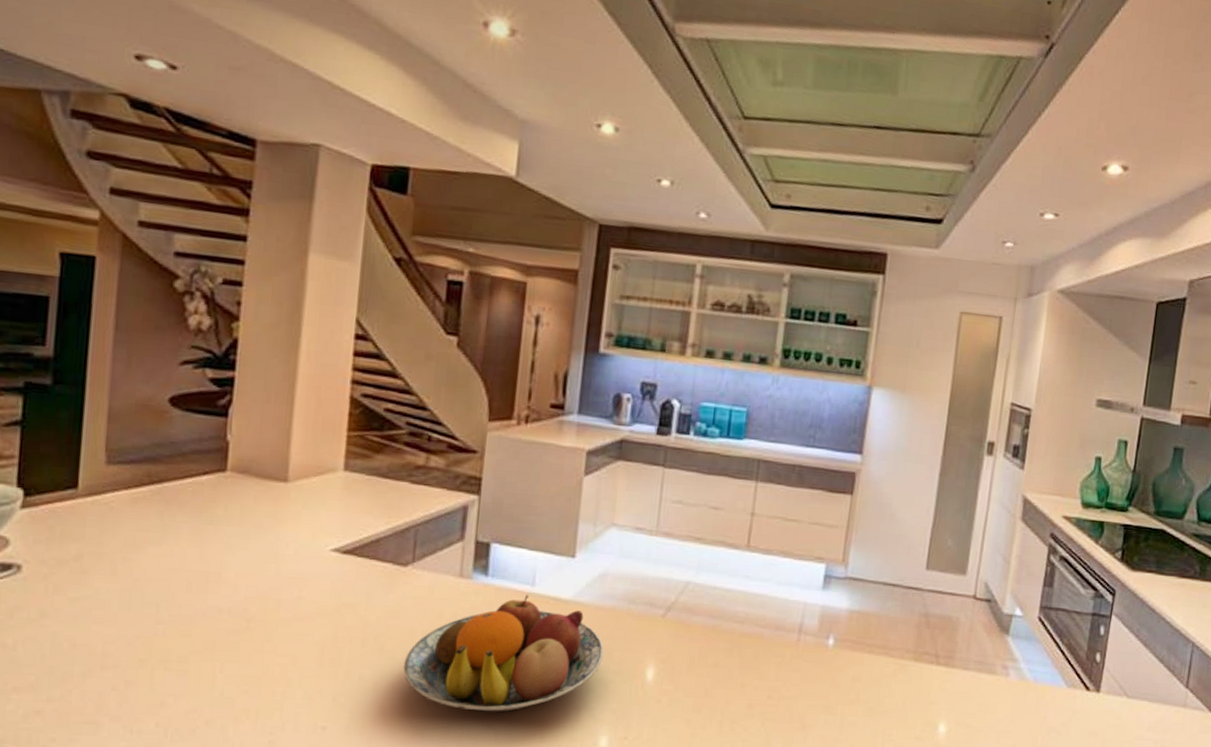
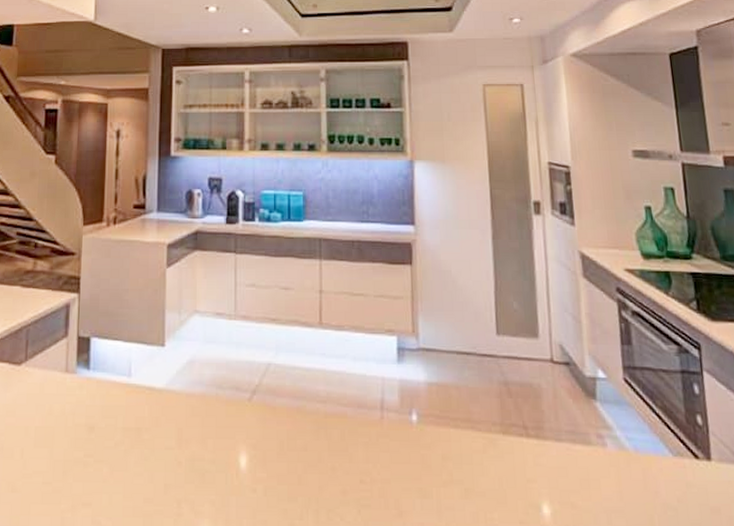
fruit bowl: present [403,595,604,712] -> none [20,386,198,509]

